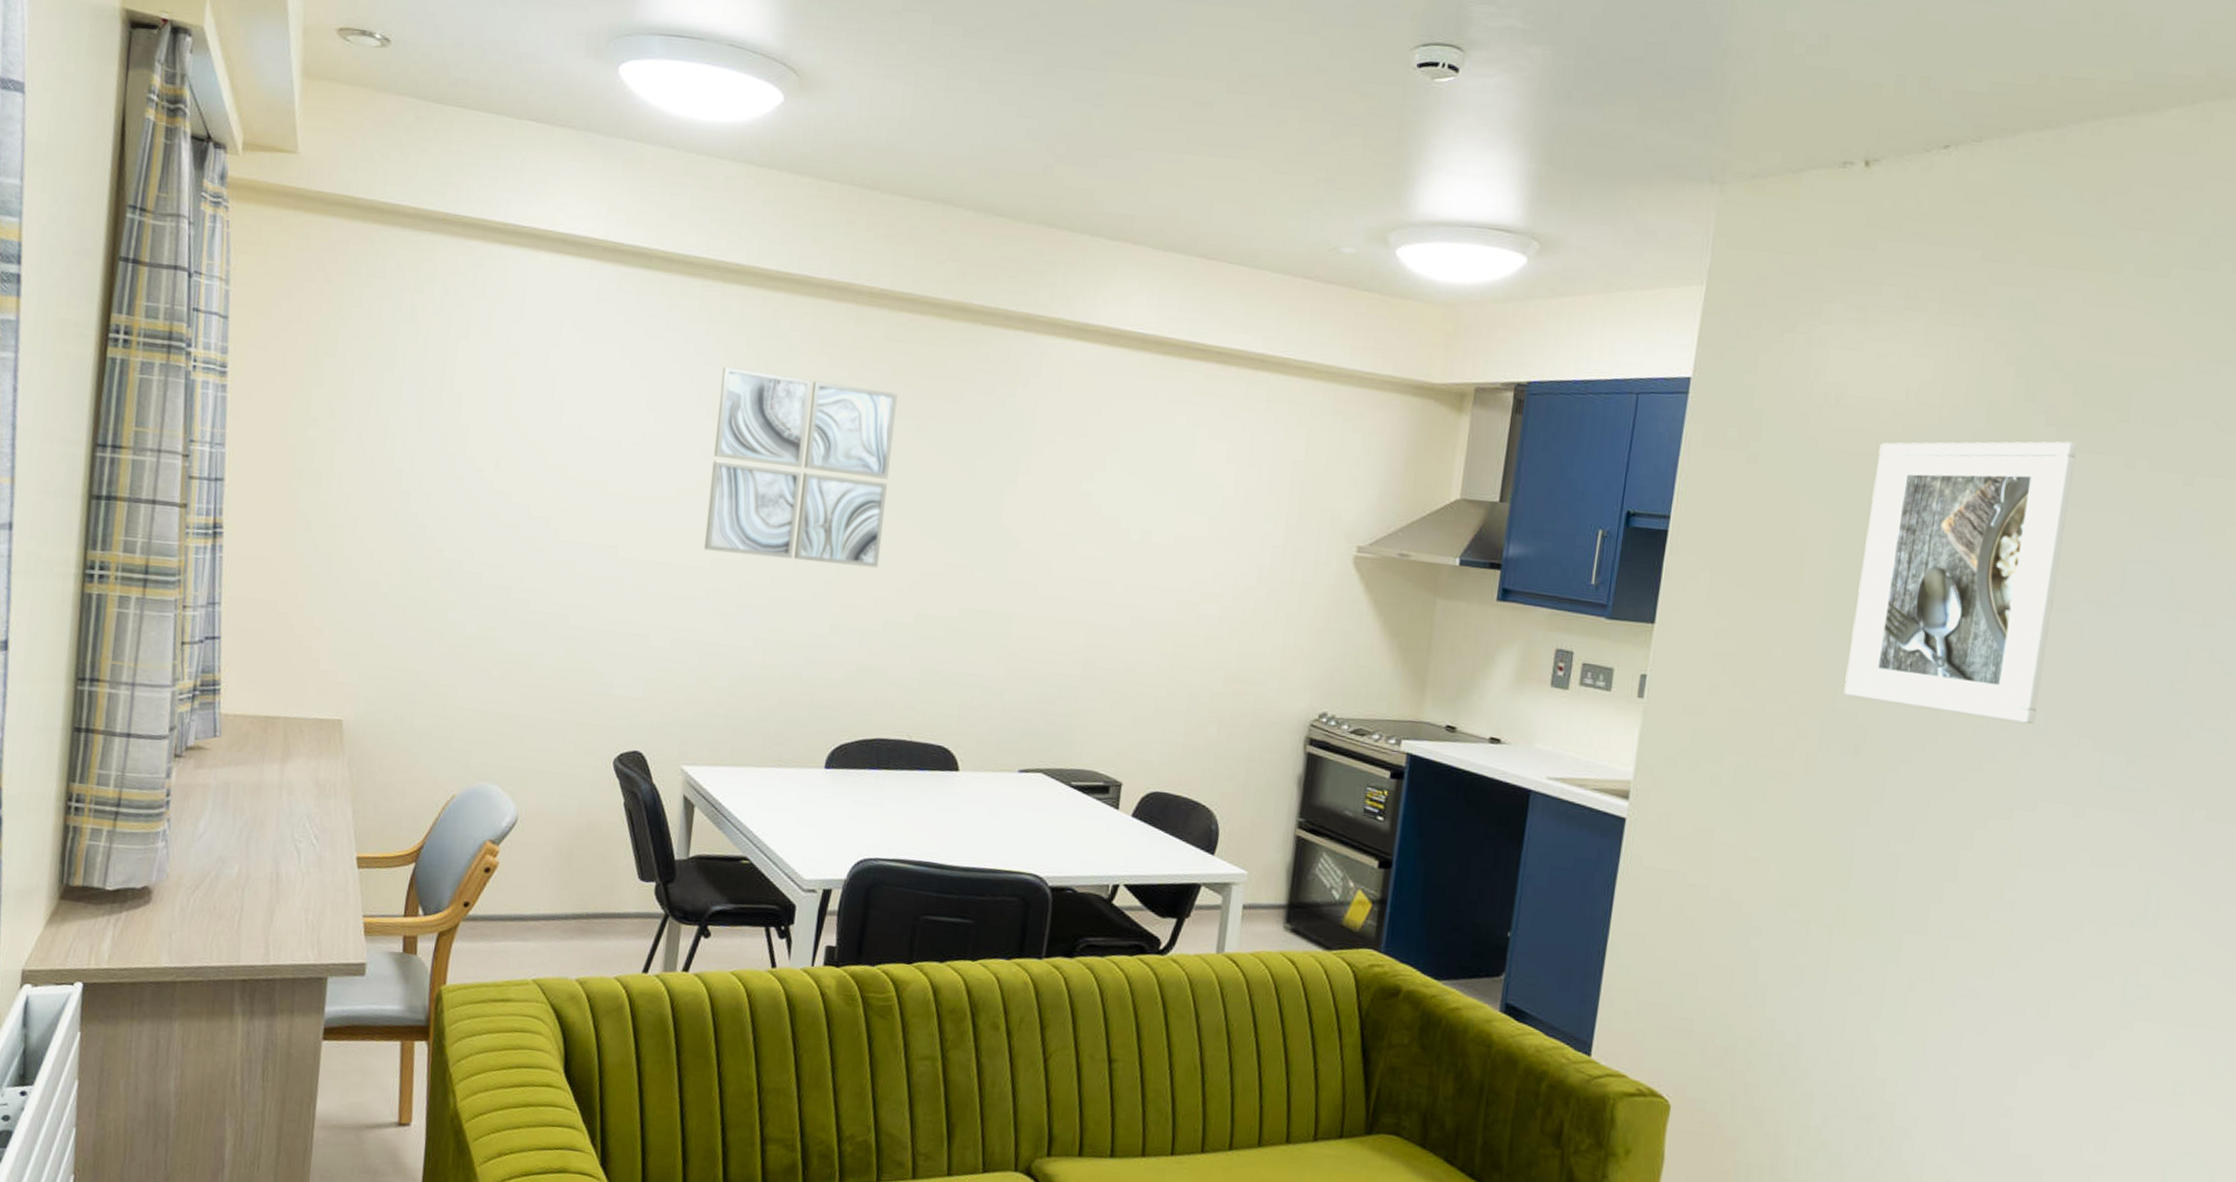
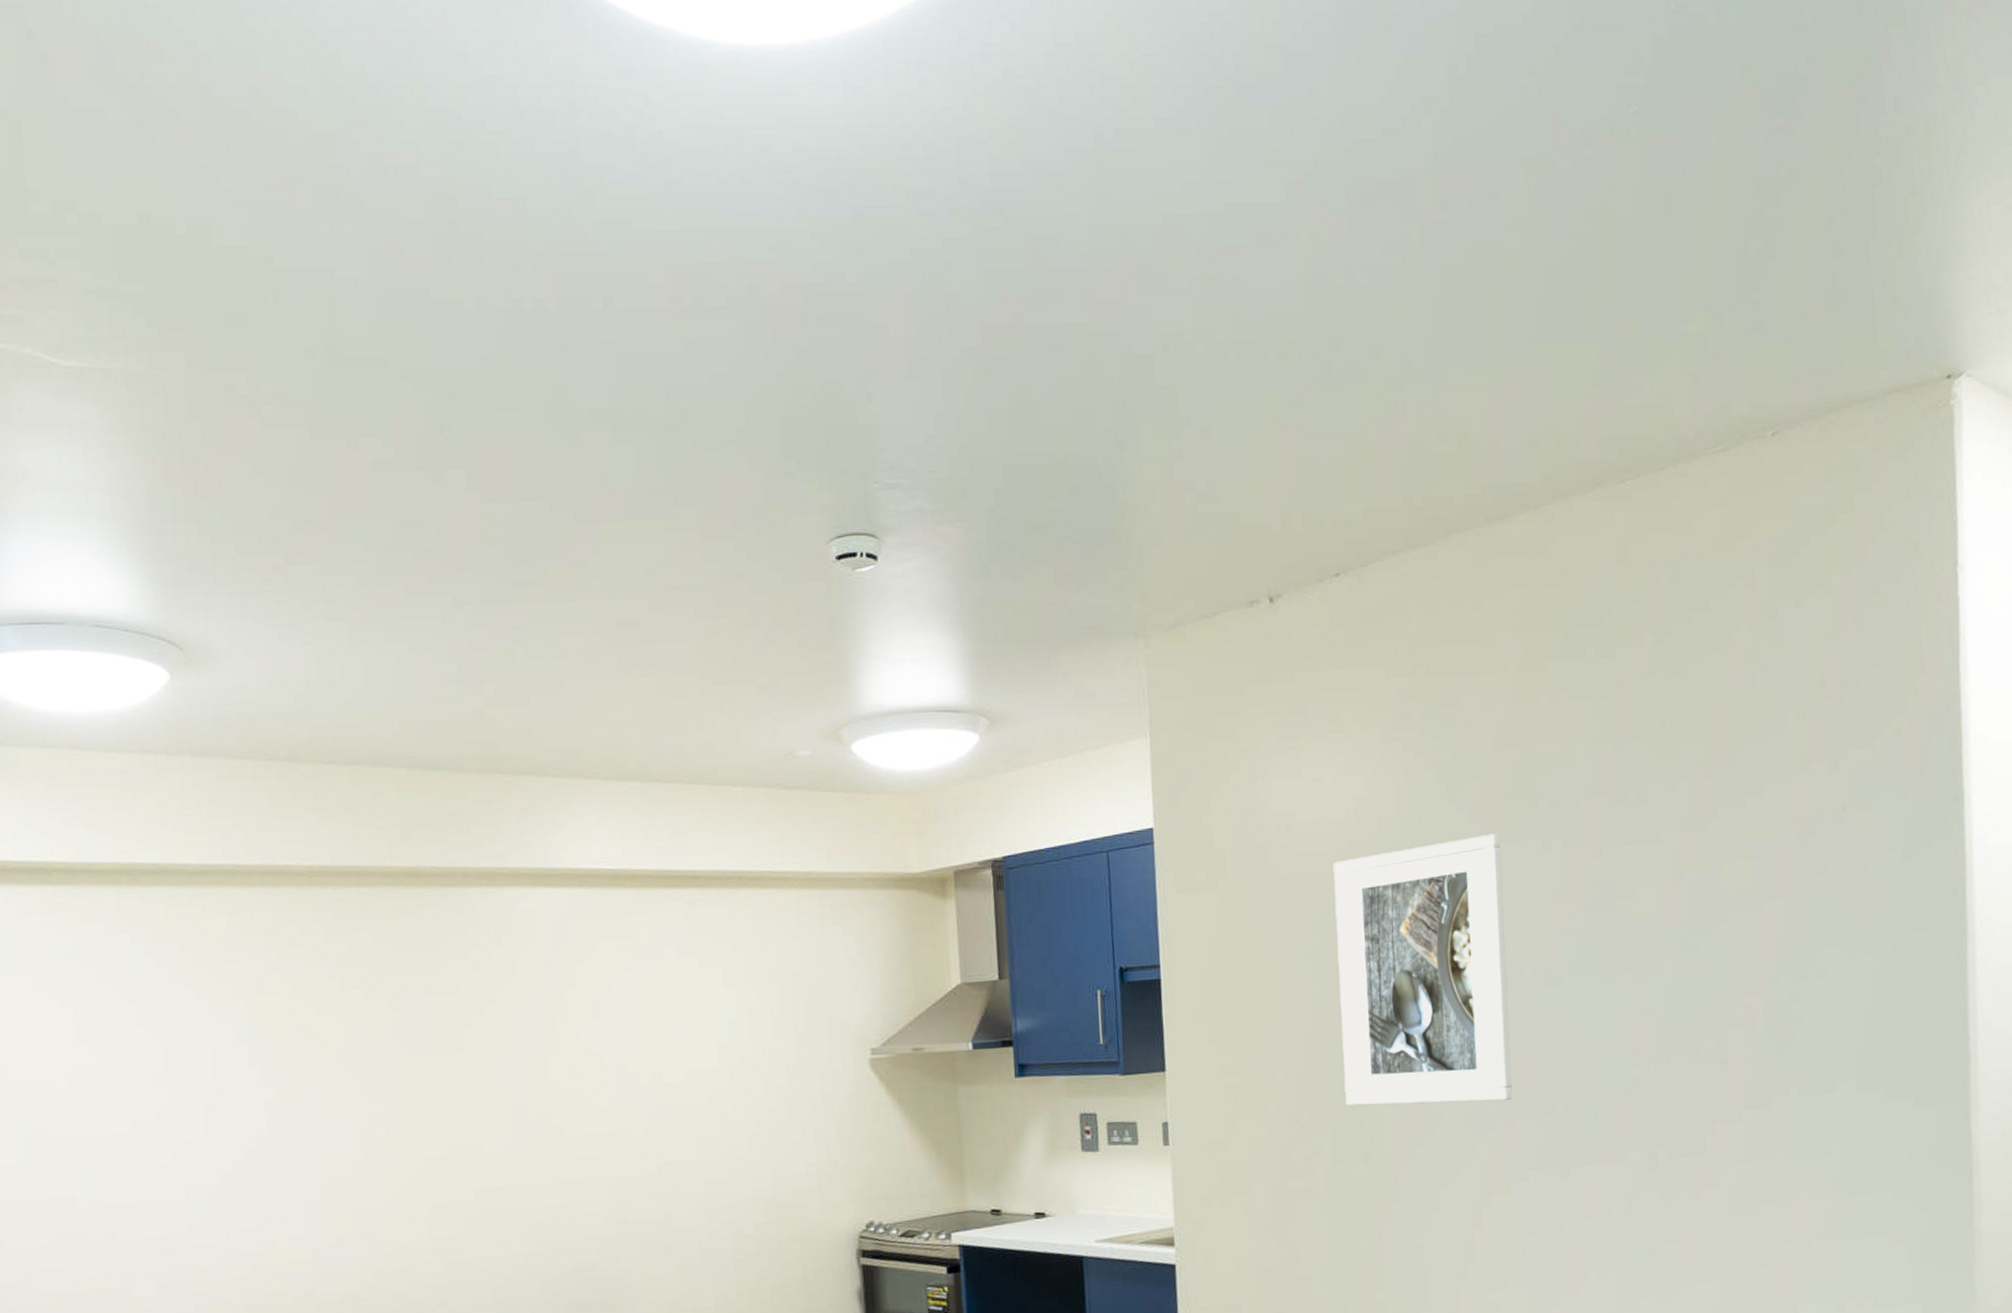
wall art: present [704,367,898,568] -> none [158,975,377,1181]

